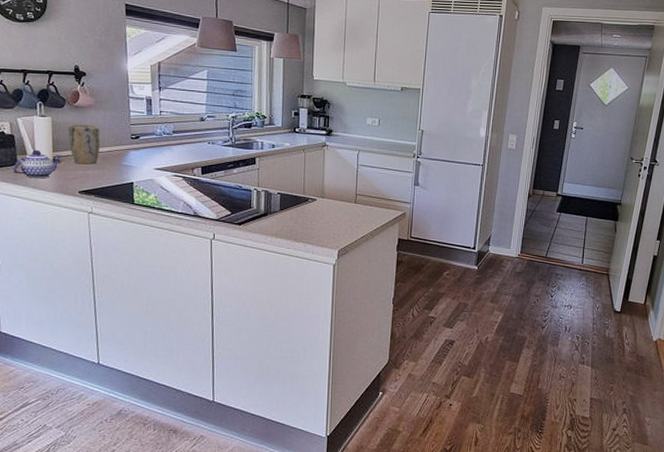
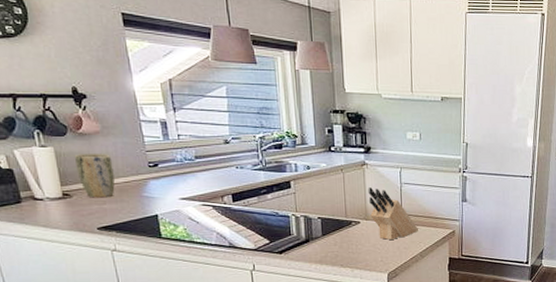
teapot: present [11,149,62,179] -> none [16,184,73,217]
knife block: none [326,167,371,219] -> present [368,187,418,241]

